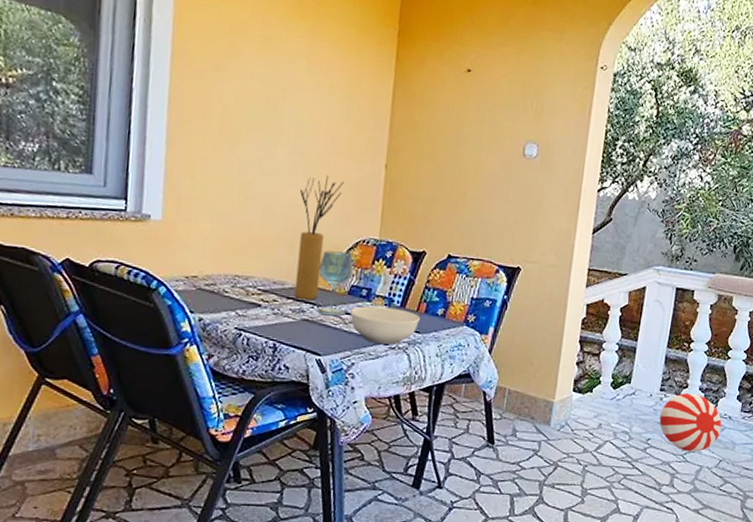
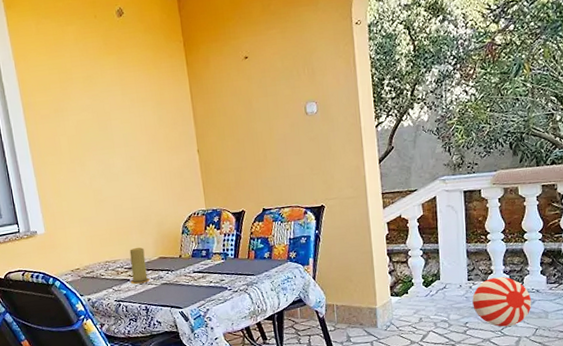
candle: none [261,266,289,314] -> present [129,247,150,284]
vase: present [294,175,344,301] -> none [138,170,170,269]
wine glass: present [317,250,354,317] -> none [165,225,194,277]
bowl: present [350,306,420,345] -> none [196,260,252,291]

